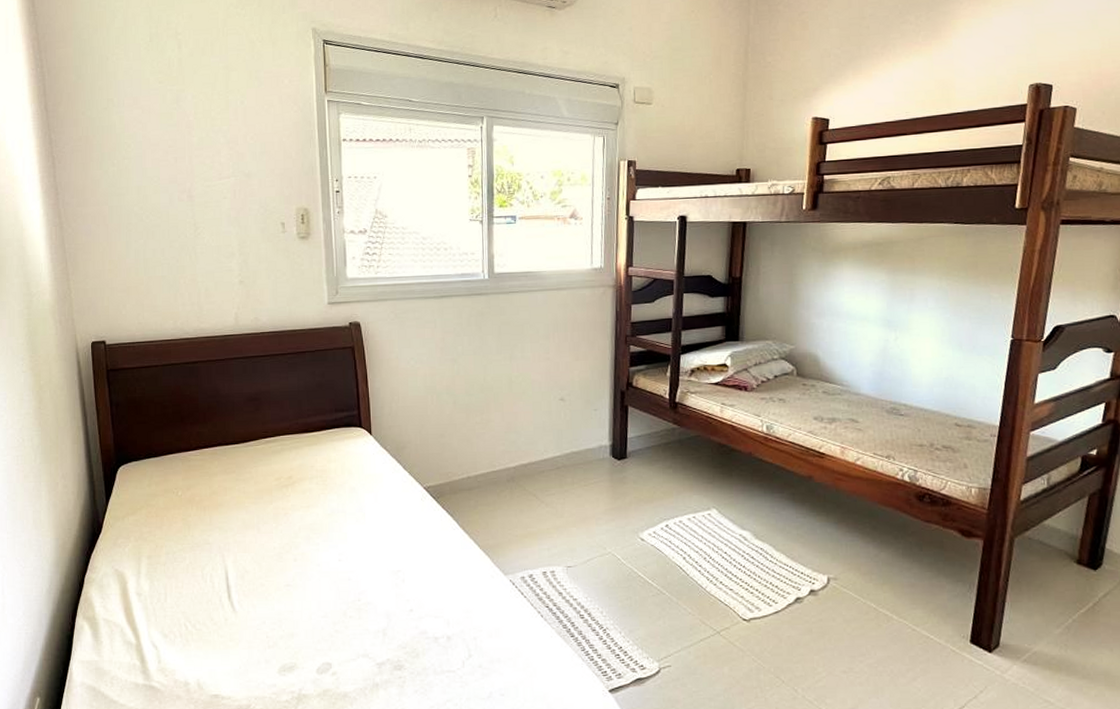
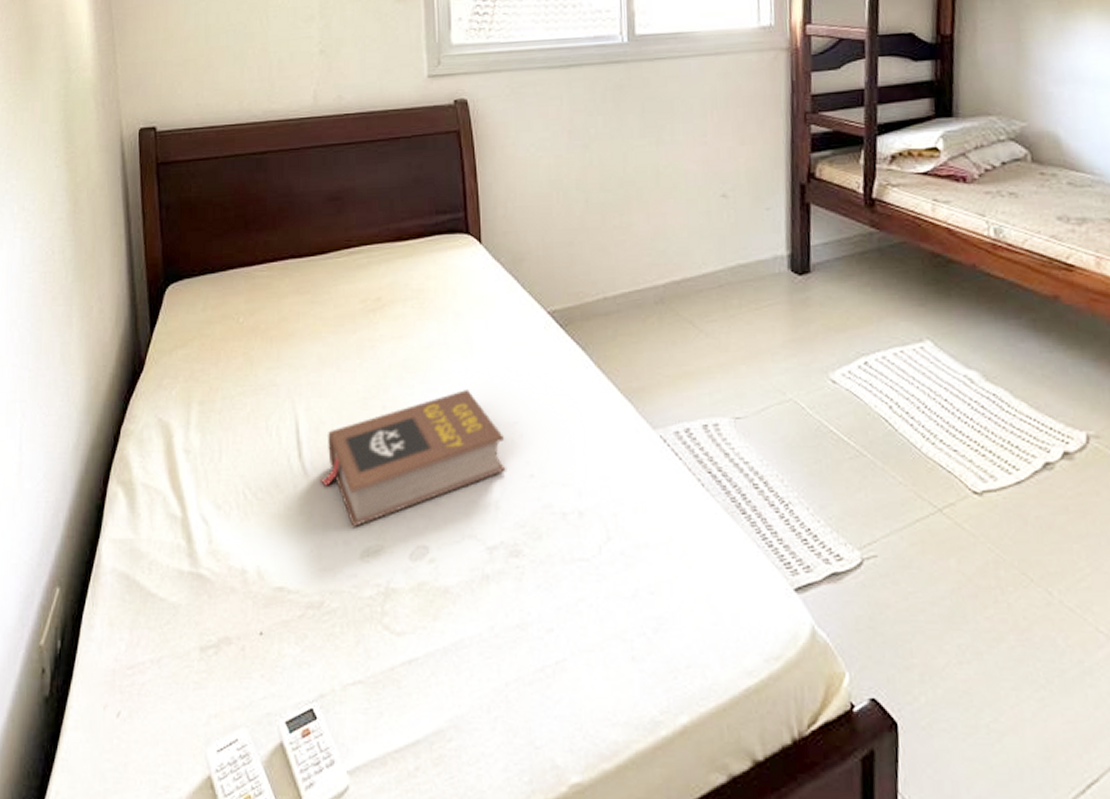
book: none [245,546,391,649] -> present [319,390,506,527]

